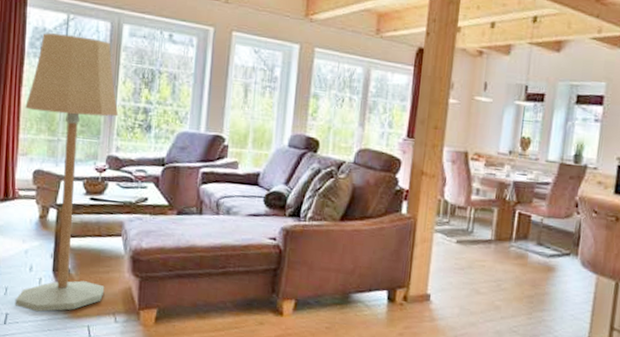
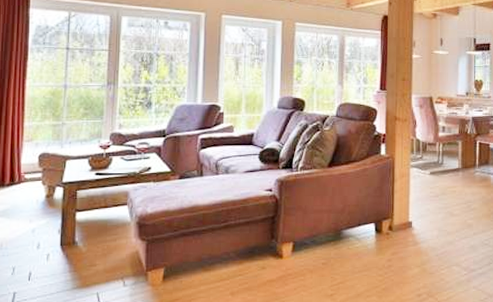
floor lamp: present [14,33,119,312] -> none [22,30,120,287]

